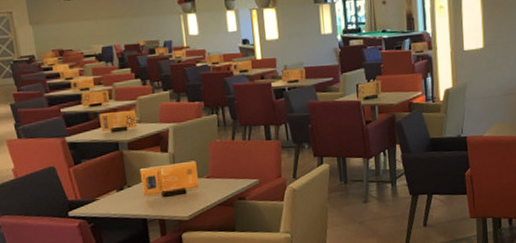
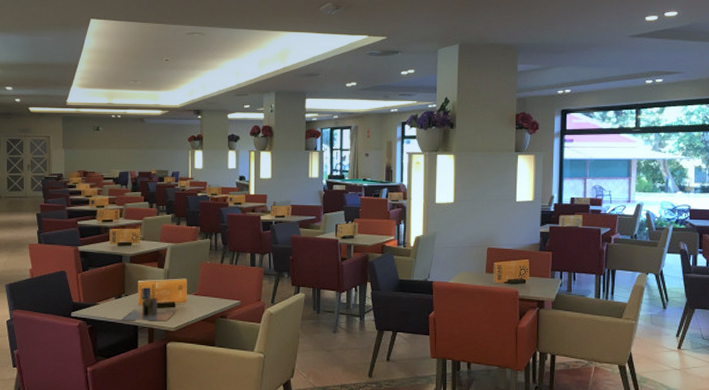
napkin holder: none [127,184,190,215] -> present [121,295,178,322]

